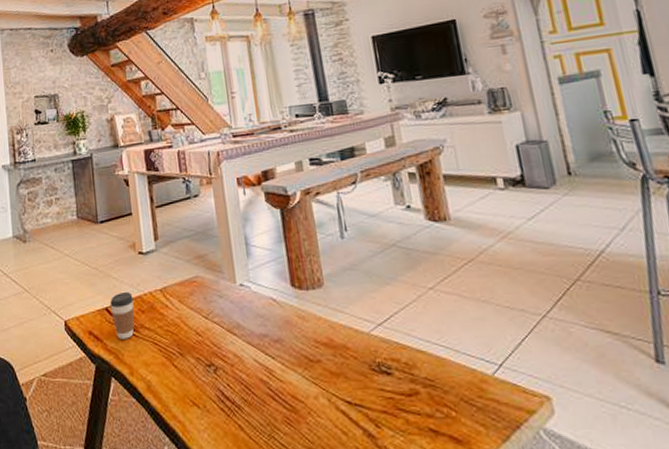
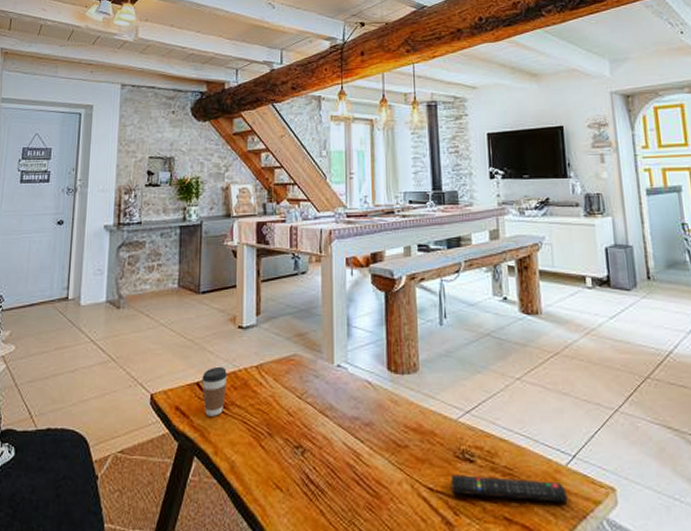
remote control: none [368,387,498,413] -> present [450,475,568,503]

